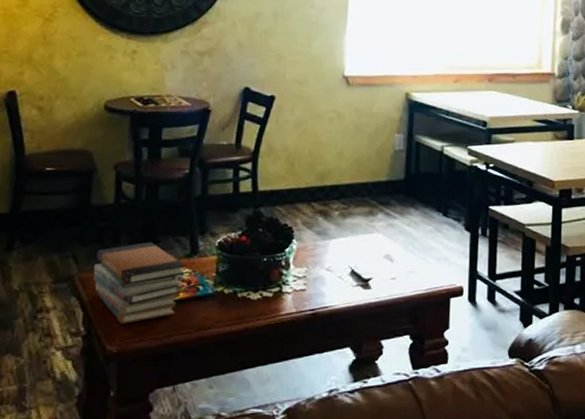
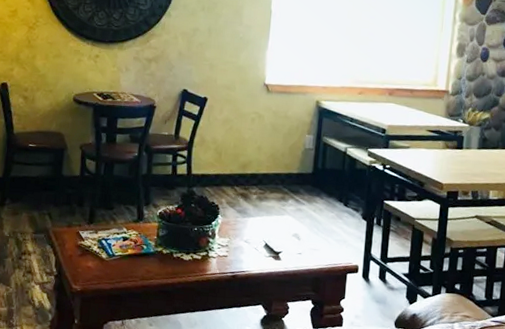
book stack: present [93,242,186,324] -> none [63,208,134,270]

